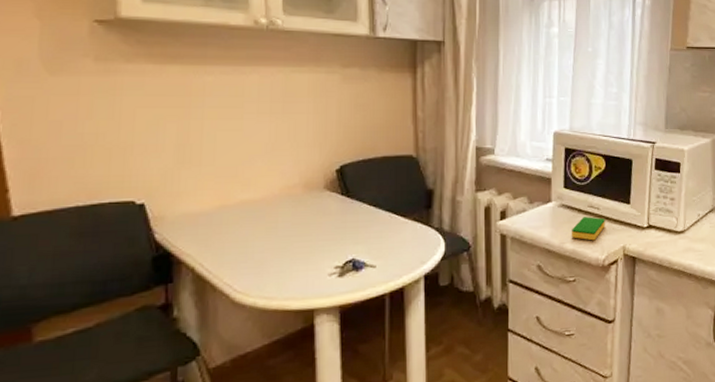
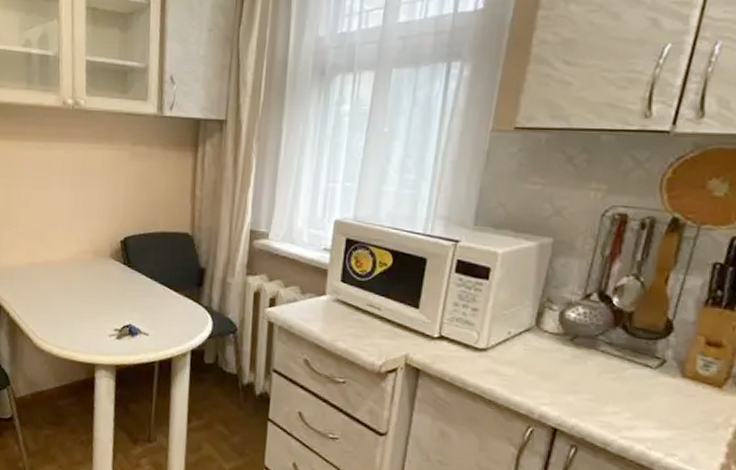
dish sponge: present [571,216,605,241] -> none [344,316,386,343]

